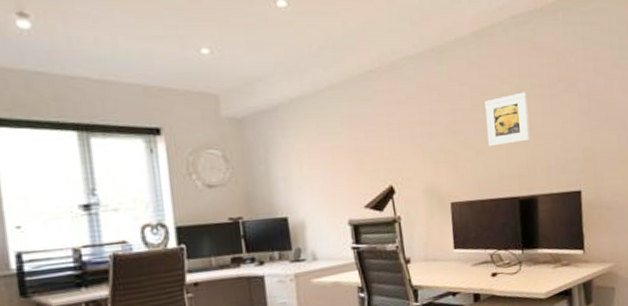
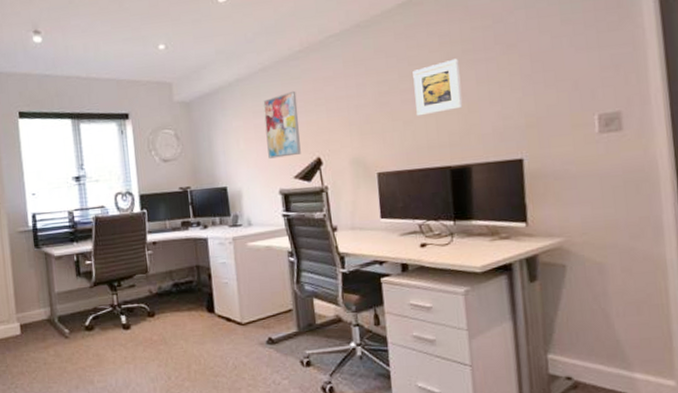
wall art: none [330,113,372,186] -> present [263,90,301,159]

